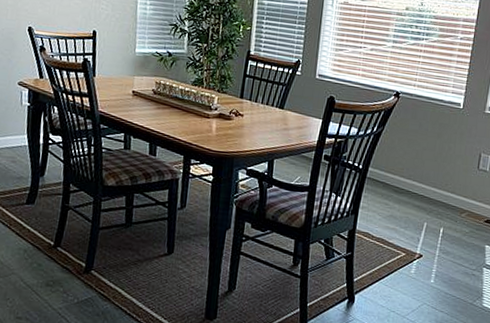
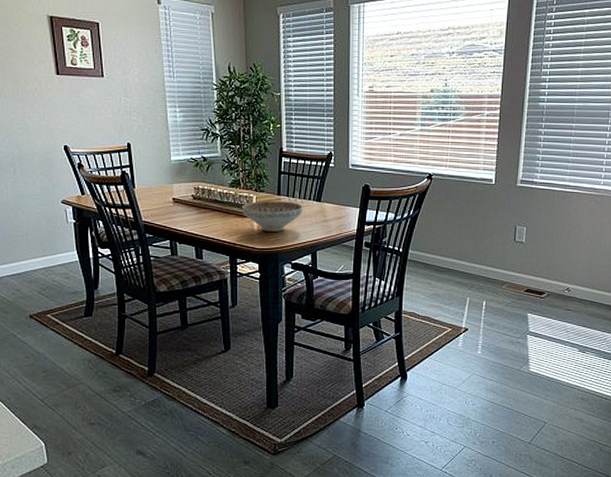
decorative bowl: none [202,102,265,136] -> present [242,201,303,232]

